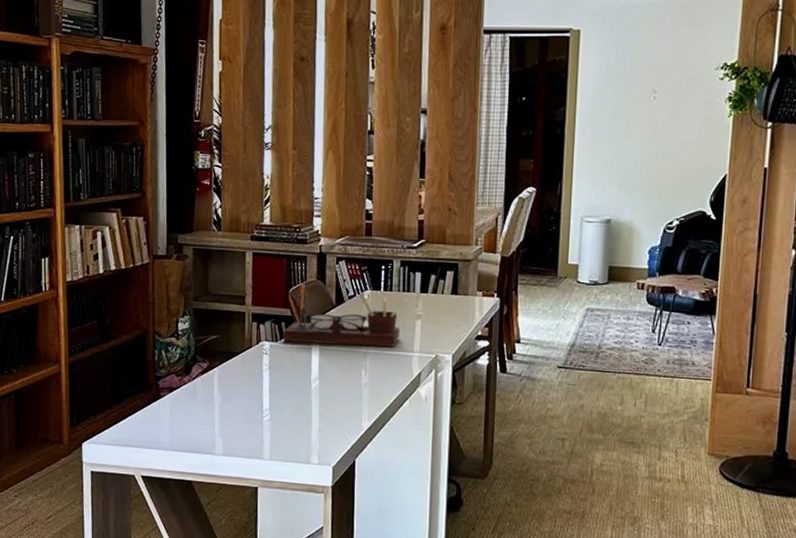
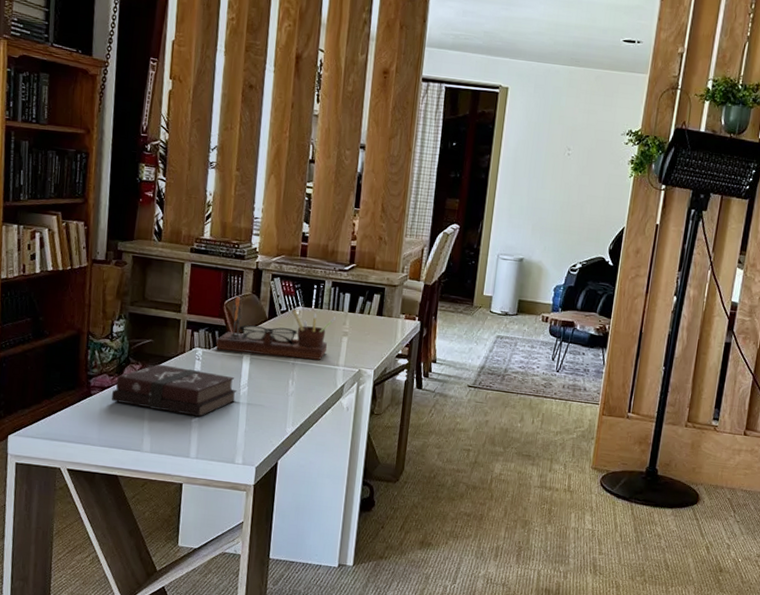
hardback book: none [180,360,308,415] -> present [111,364,237,417]

